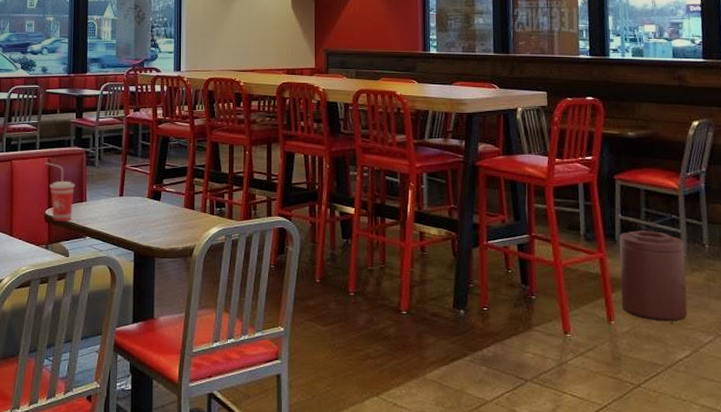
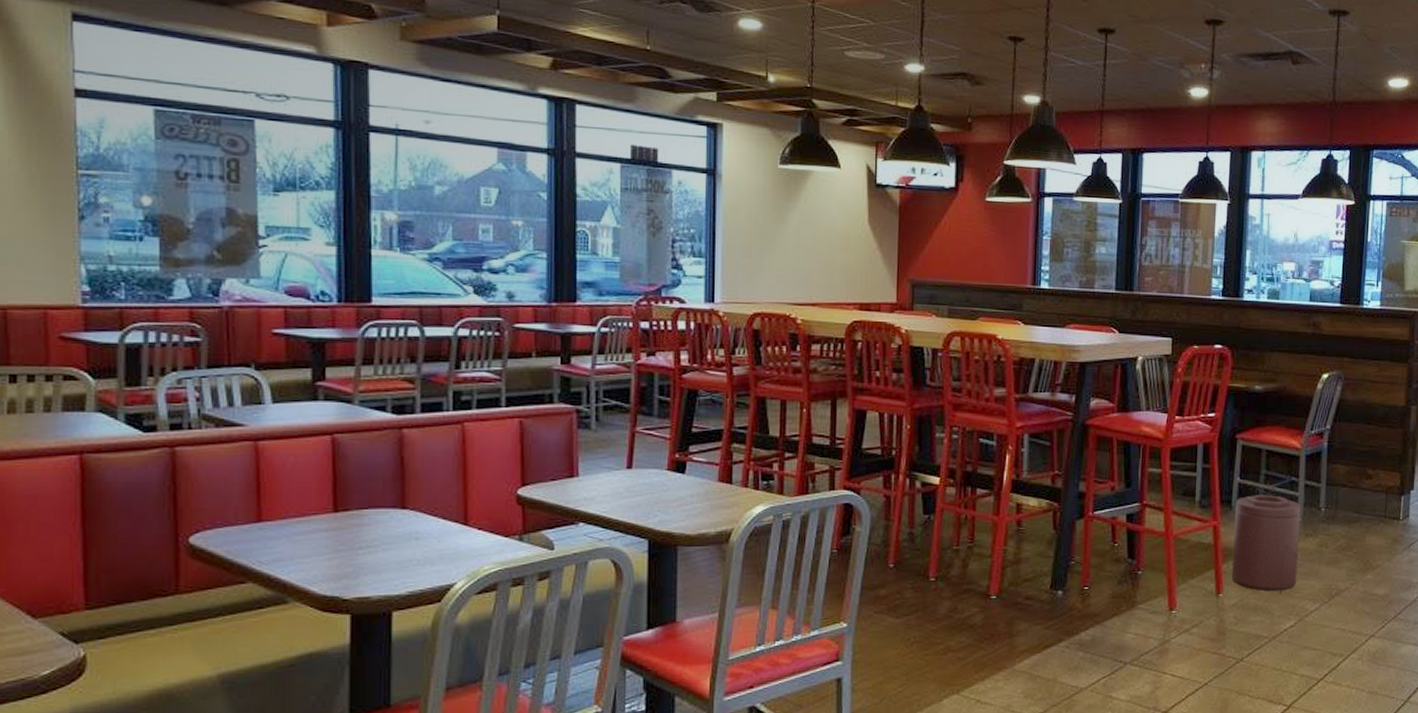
beverage cup: present [45,162,76,221] -> none [515,425,562,504]

